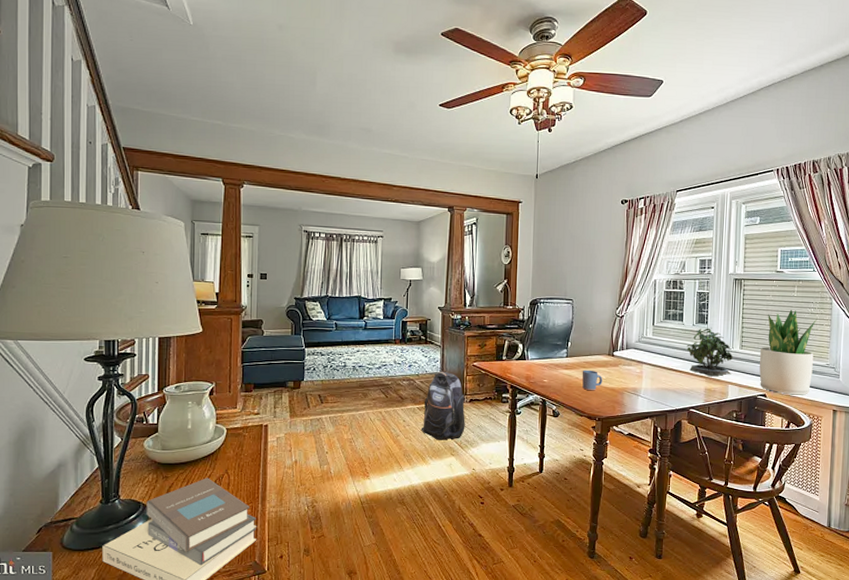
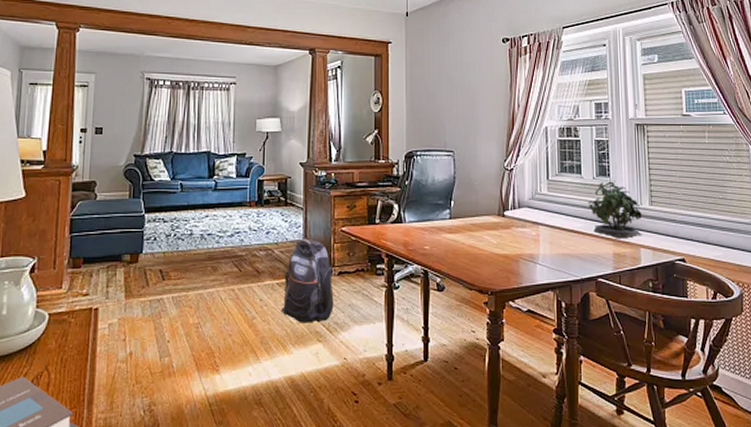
mug: present [582,370,603,391] -> none [468,233,493,259]
planter: present [759,309,818,395] -> none [673,158,736,259]

